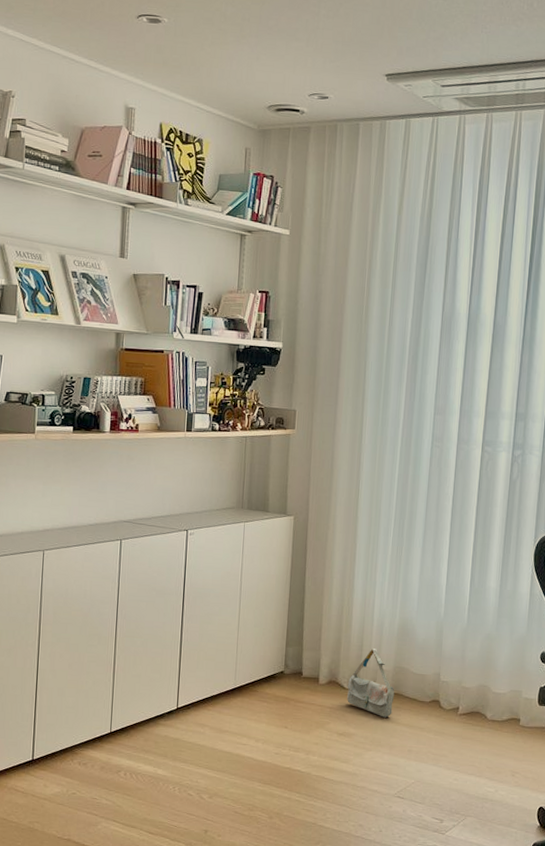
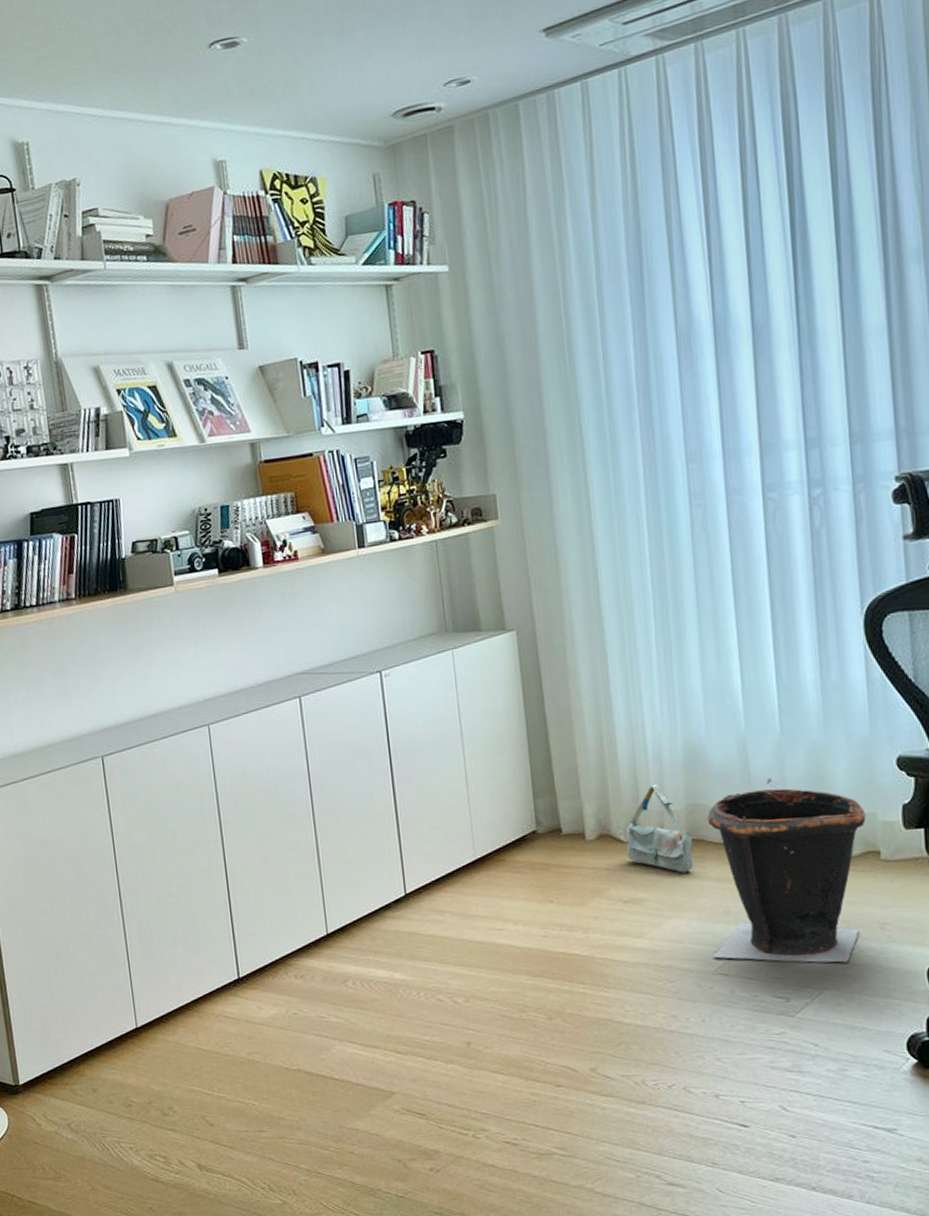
waste bin: none [395,654,515,798] -> present [707,776,866,963]

